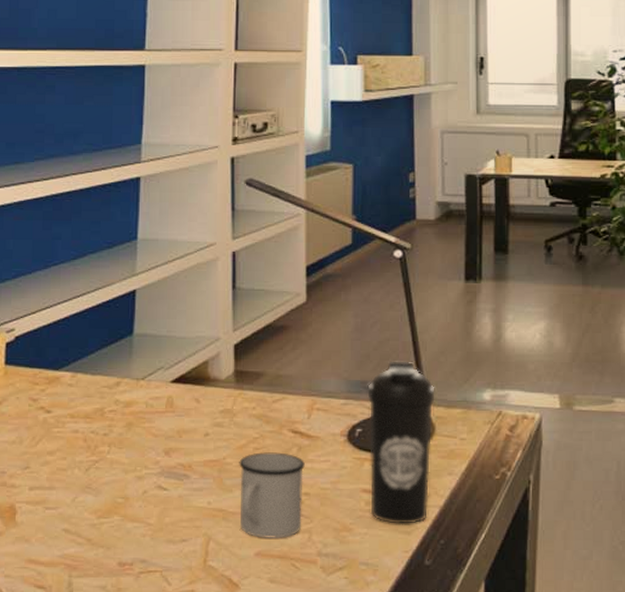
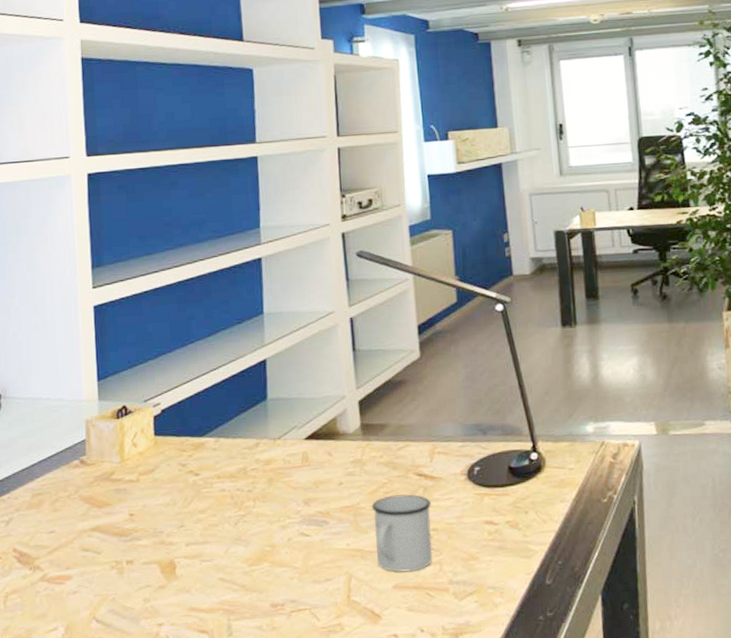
water bottle: present [367,362,435,524] -> none [481,404,545,550]

